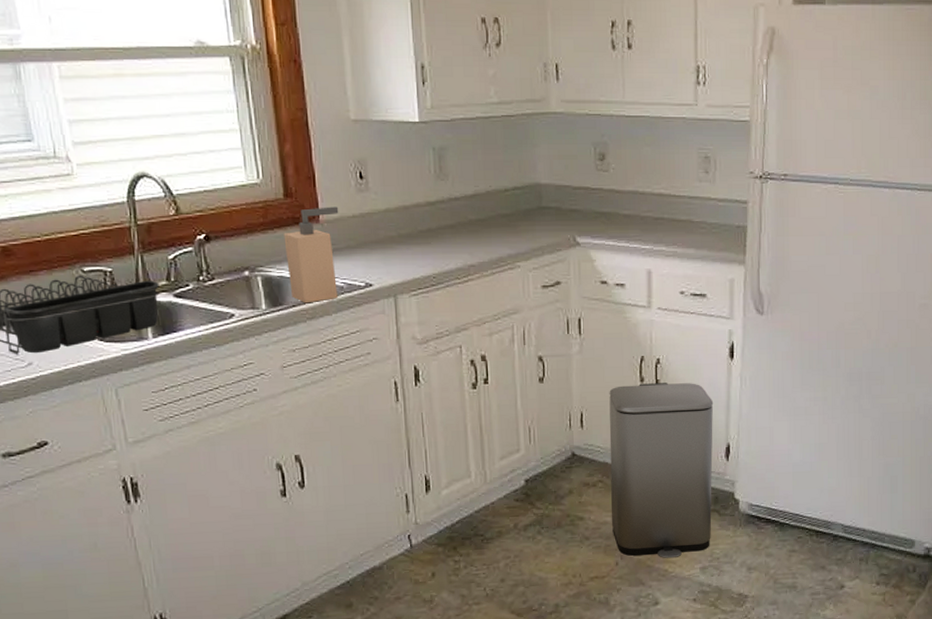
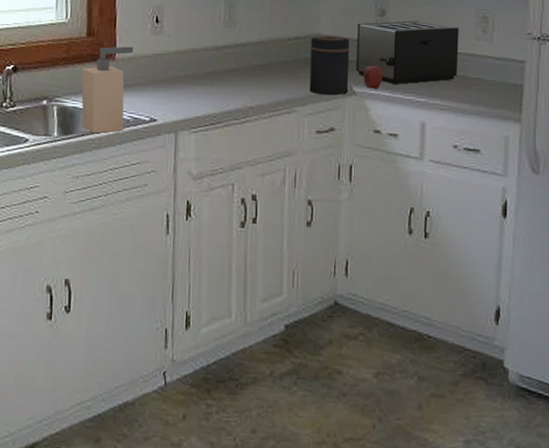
cylinder: none [529,184,572,247] -> present [309,35,350,95]
toaster: none [577,163,682,232] -> present [356,20,459,84]
fruit: none [586,210,607,240] -> present [363,62,384,90]
pedal bin: present [609,383,714,559] -> none [370,235,484,428]

